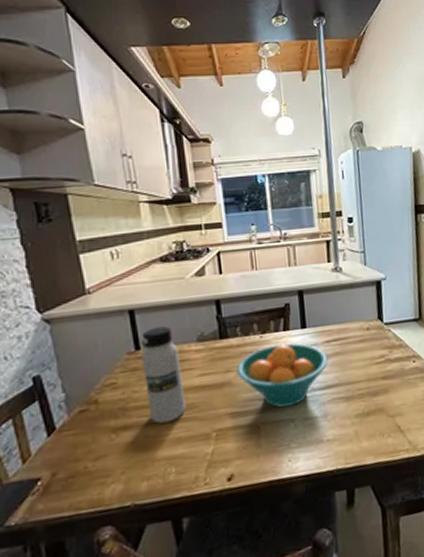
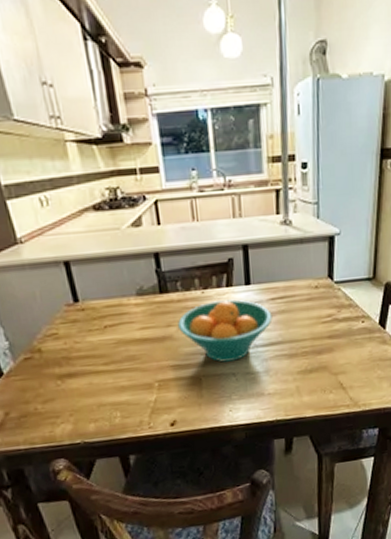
water bottle: present [140,326,186,424] -> none [78,279,128,373]

